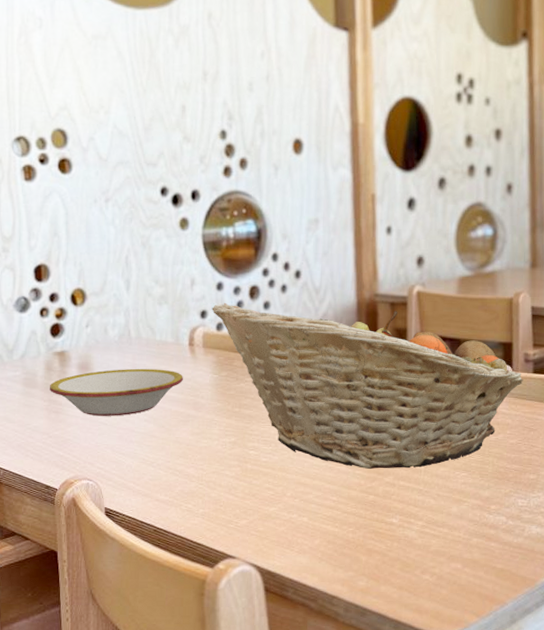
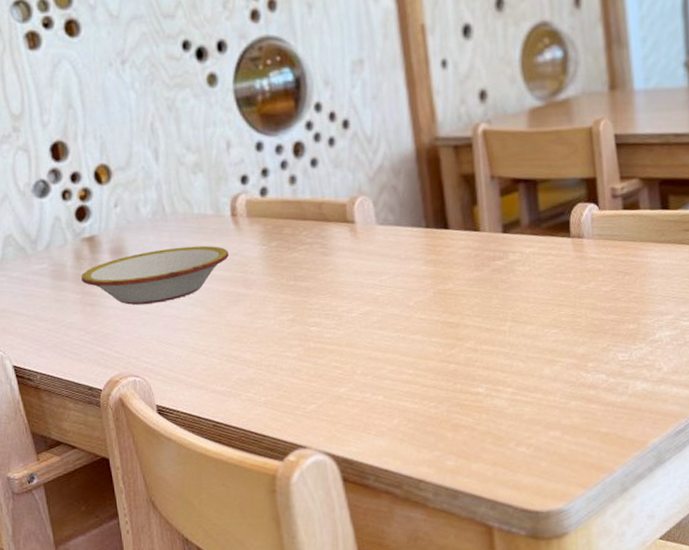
fruit basket: present [212,302,524,469] -> none [252,154,613,335]

